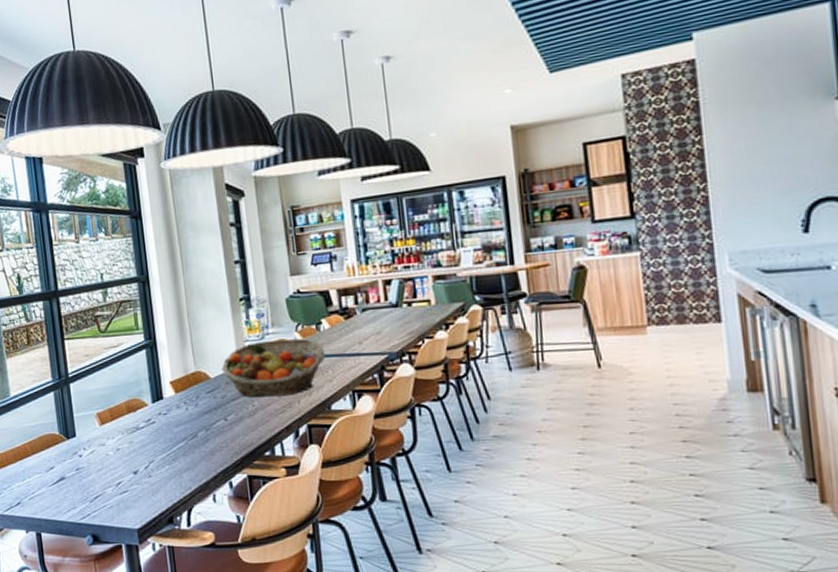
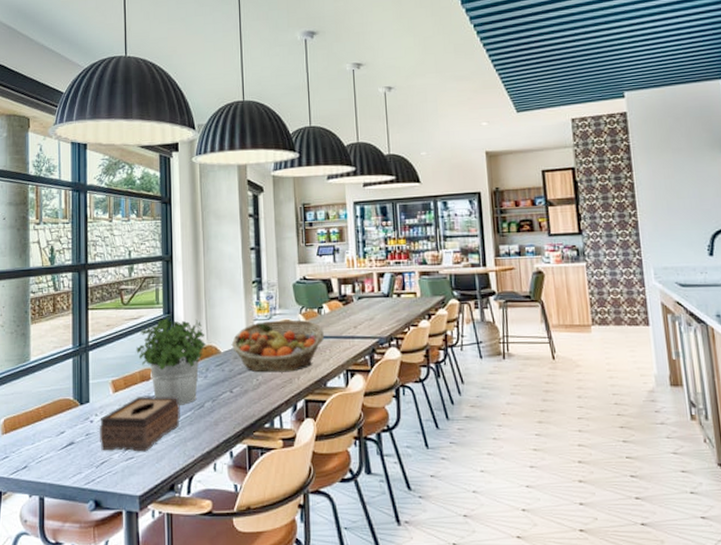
tissue box: none [89,427,173,485] -> present [100,396,180,452]
potted plant: none [119,343,195,436] -> present [136,317,207,405]

